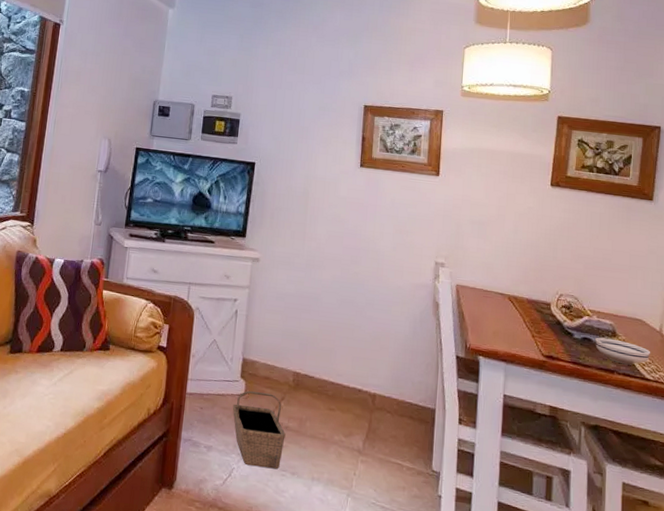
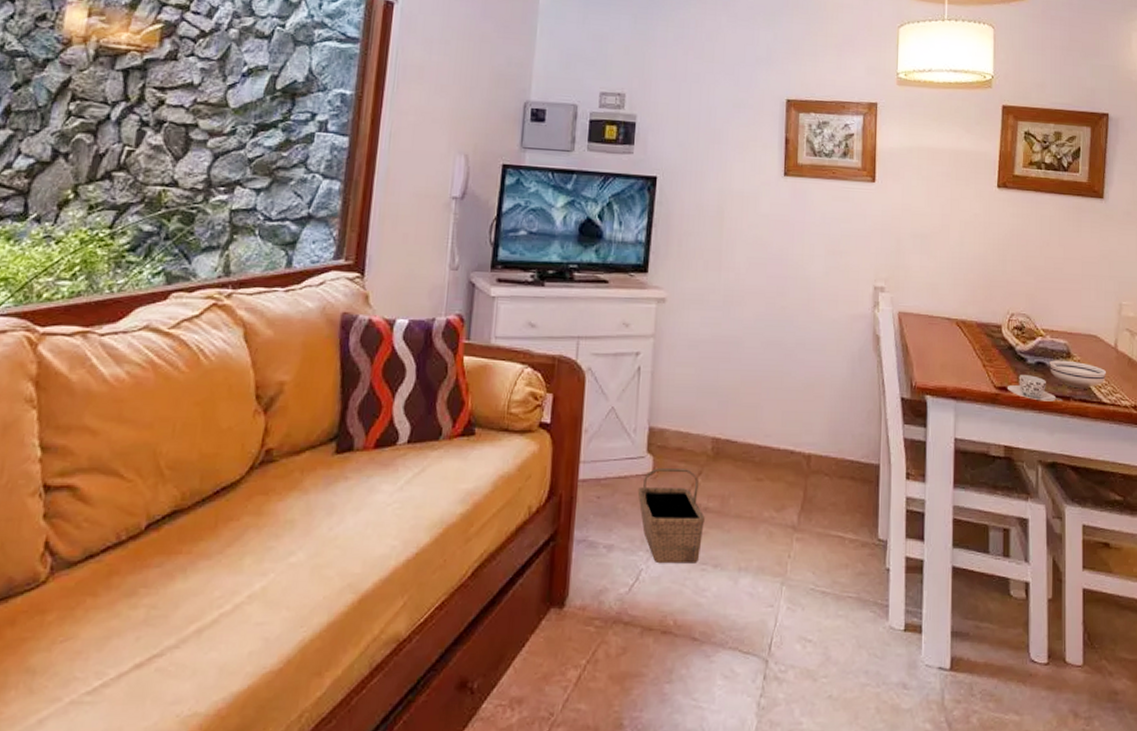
teacup: none [554,347,608,374] -> present [1007,375,1064,402]

